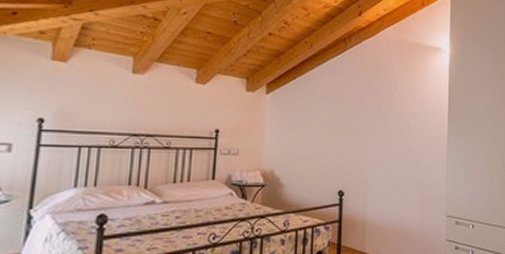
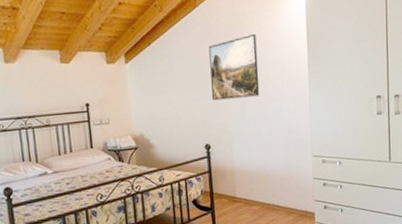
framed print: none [351,84,401,147] -> present [208,33,260,101]

